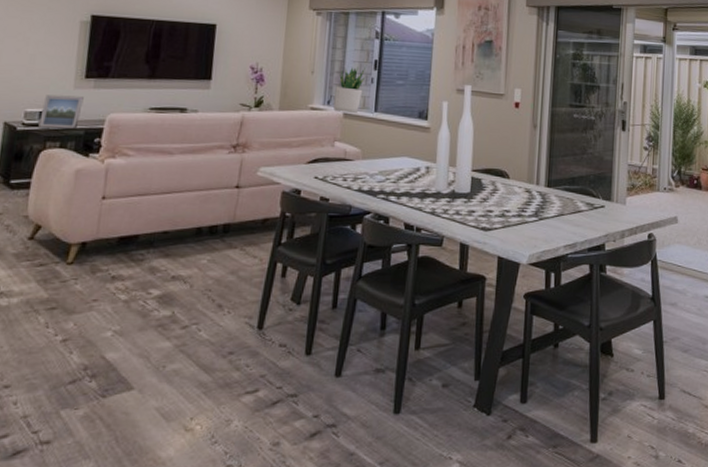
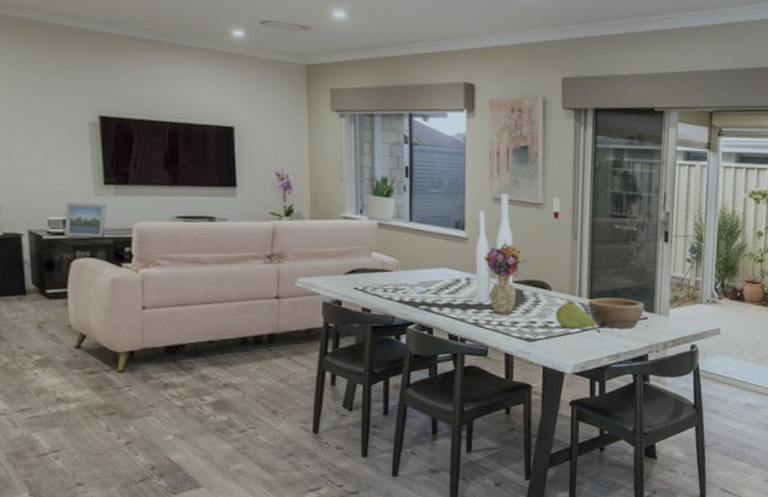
flower arrangement: none [444,129,488,205] -> present [483,240,529,316]
fruit: none [512,191,557,222] -> present [555,302,600,333]
bowl: none [545,186,602,218] -> present [588,297,645,329]

